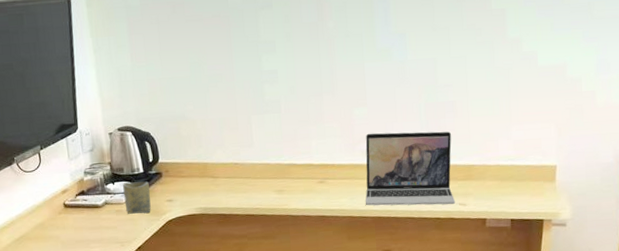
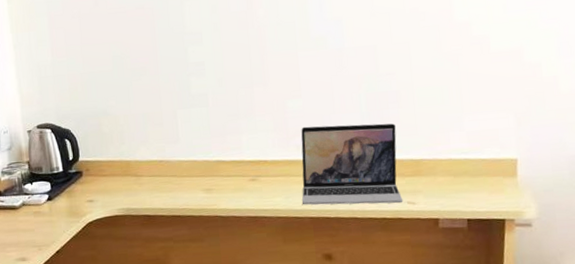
cup: present [123,181,151,214] -> none [41,181,71,216]

